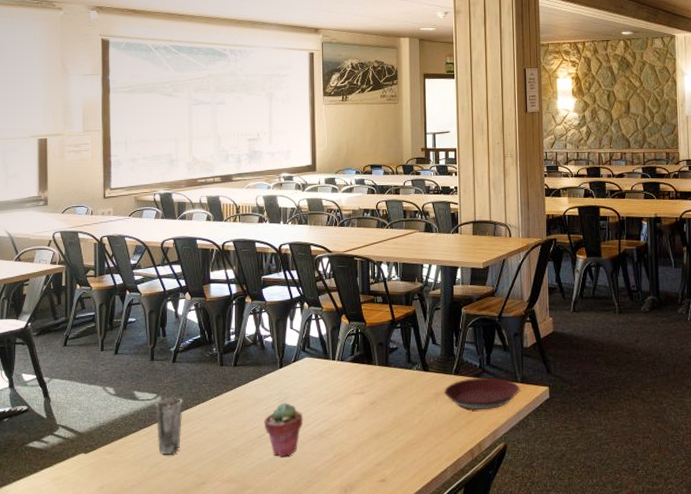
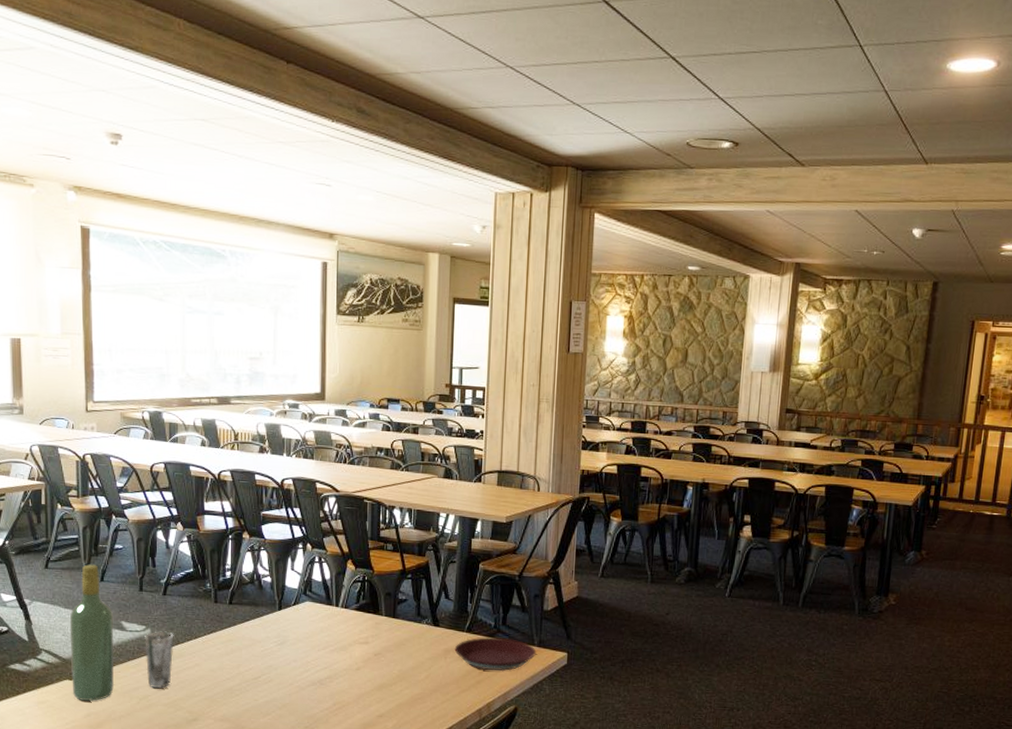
wine bottle: none [85,339,127,473] -> present [69,564,115,701]
potted succulent: present [264,402,303,458] -> none [260,646,302,701]

